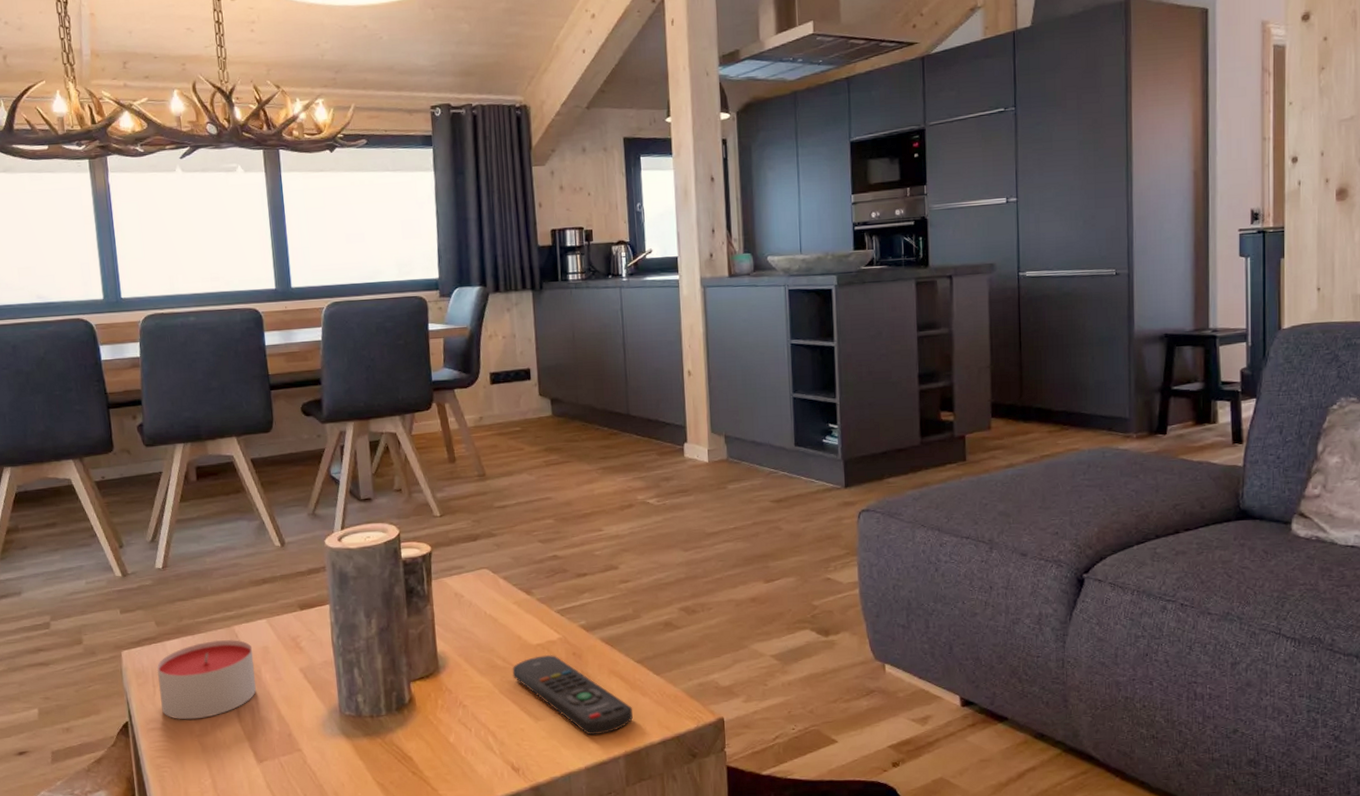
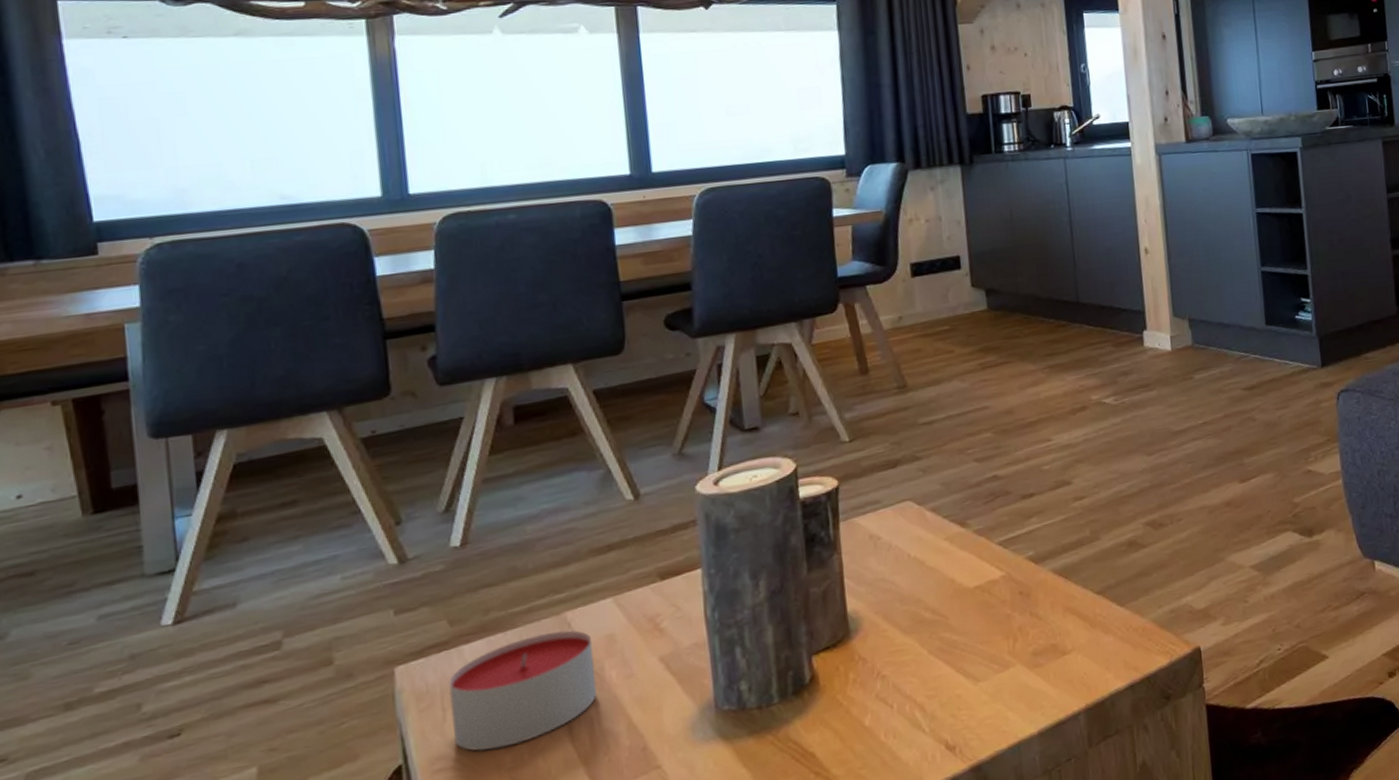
remote control: present [512,654,633,736] -> none [944,597,1094,691]

